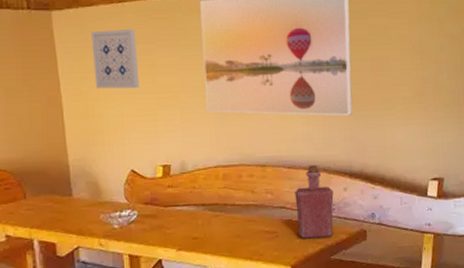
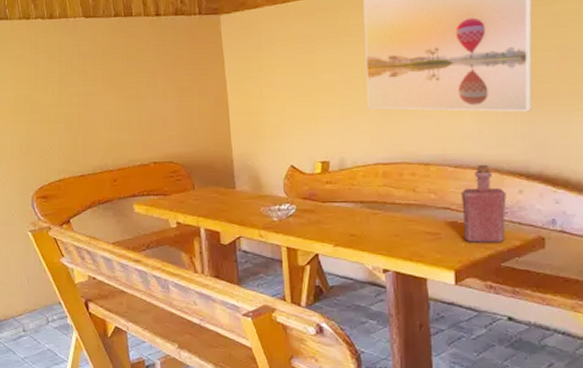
wall art: present [91,28,140,89] -> none [256,27,301,87]

